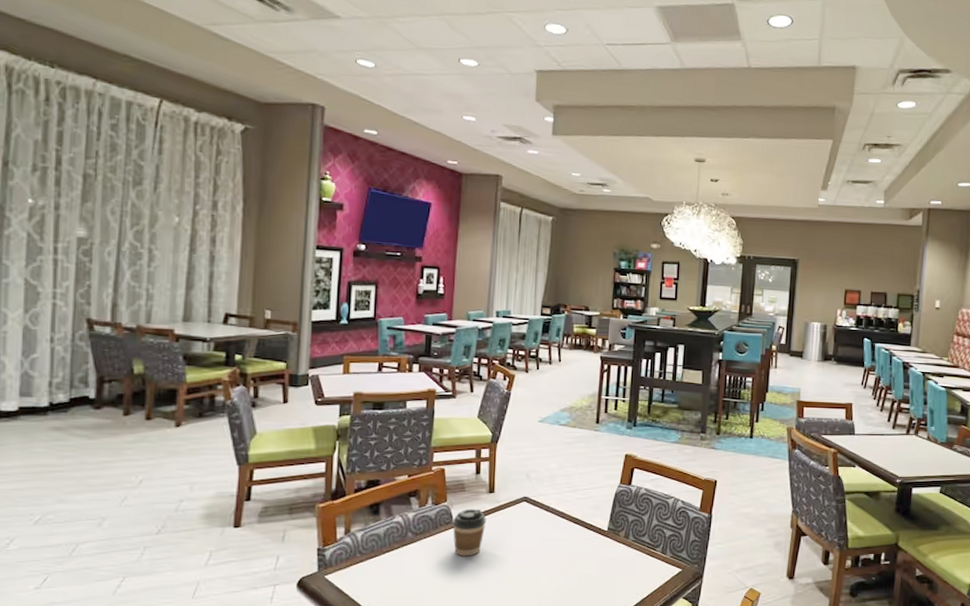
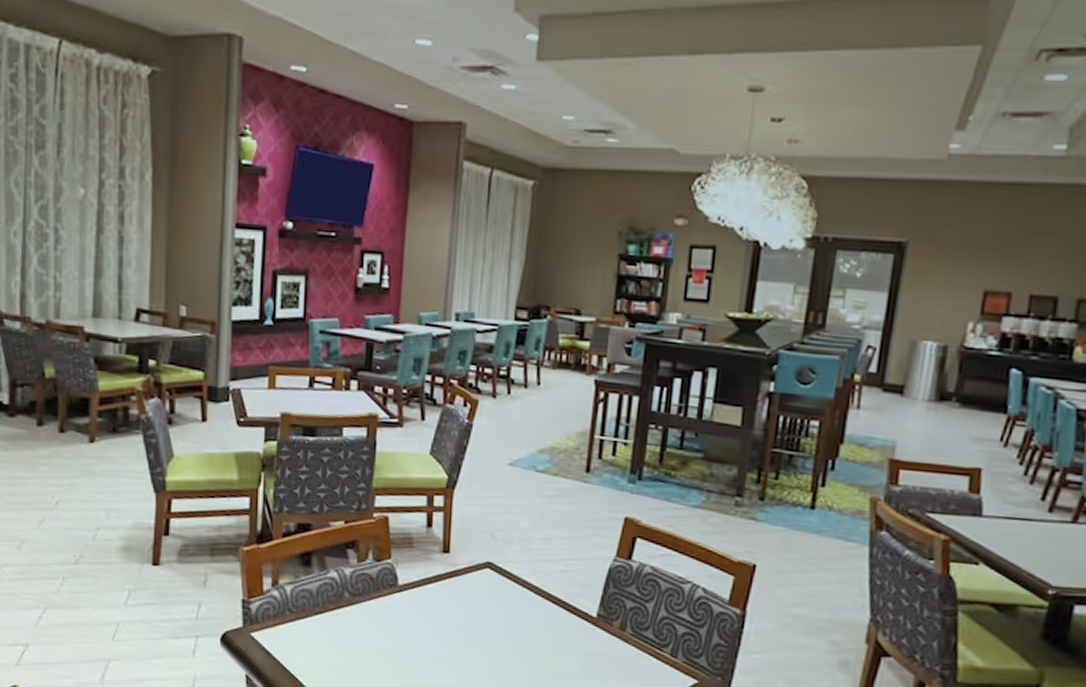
coffee cup: present [452,508,487,557] -> none [397,570,440,630]

